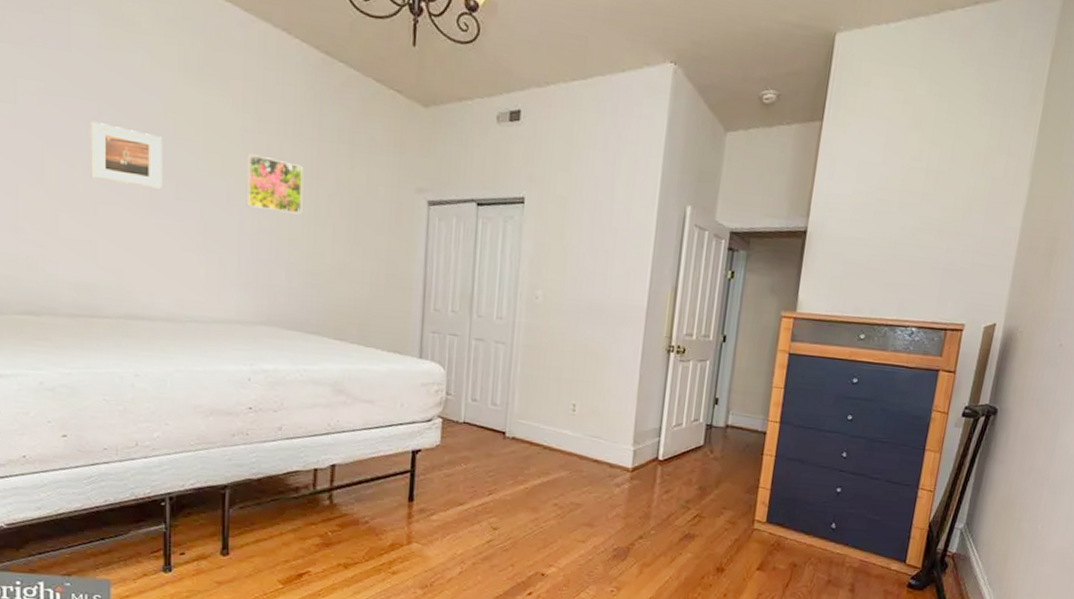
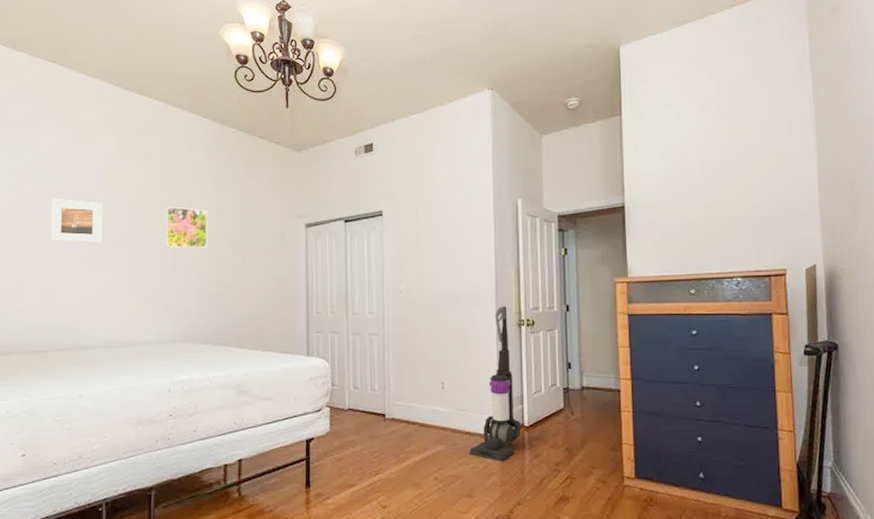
vacuum cleaner: none [595,327,658,494] -> present [470,306,521,462]

